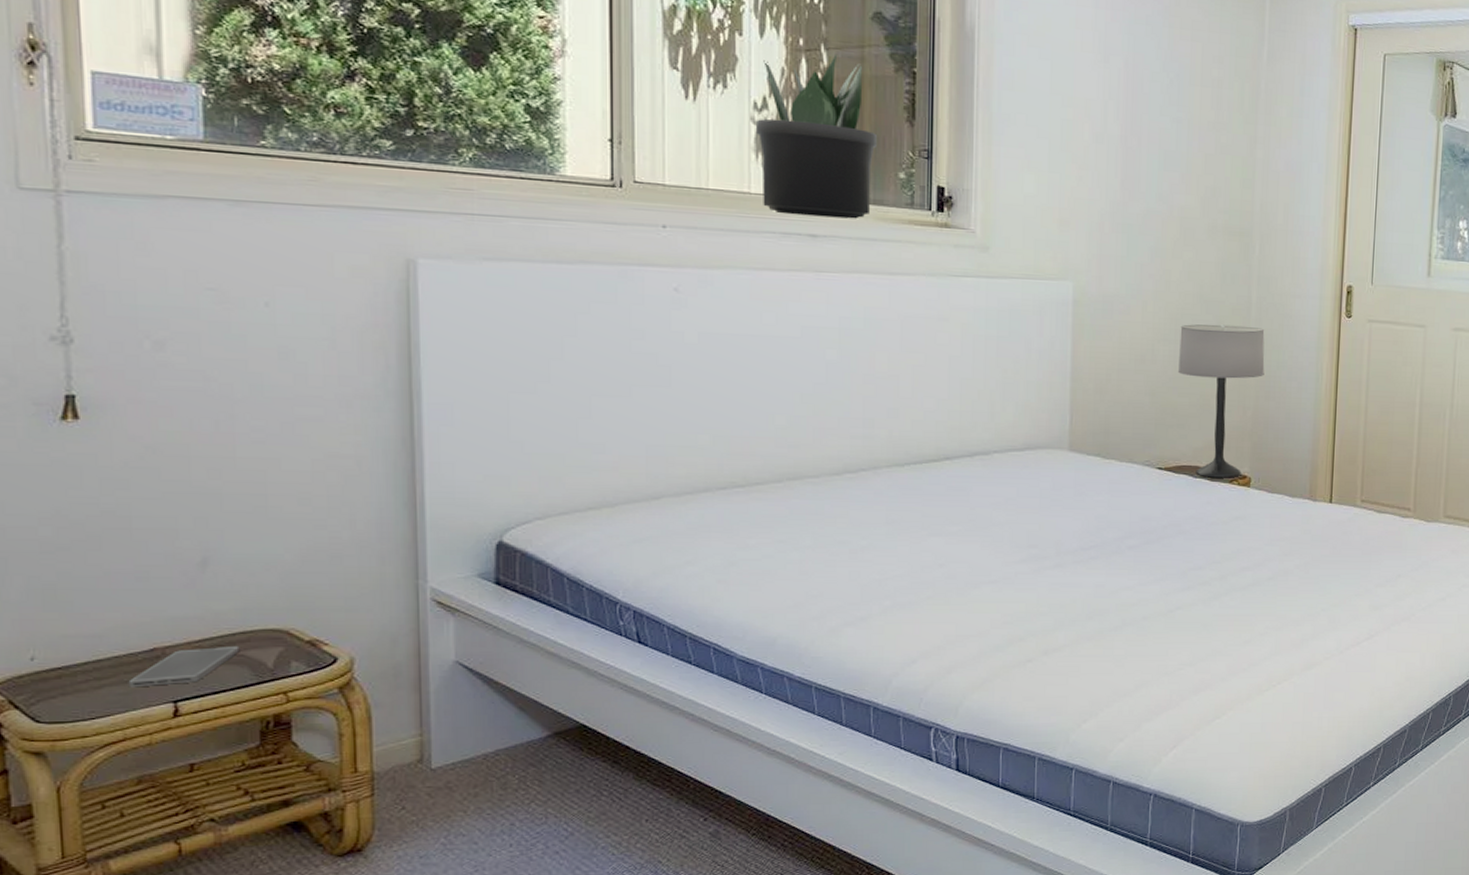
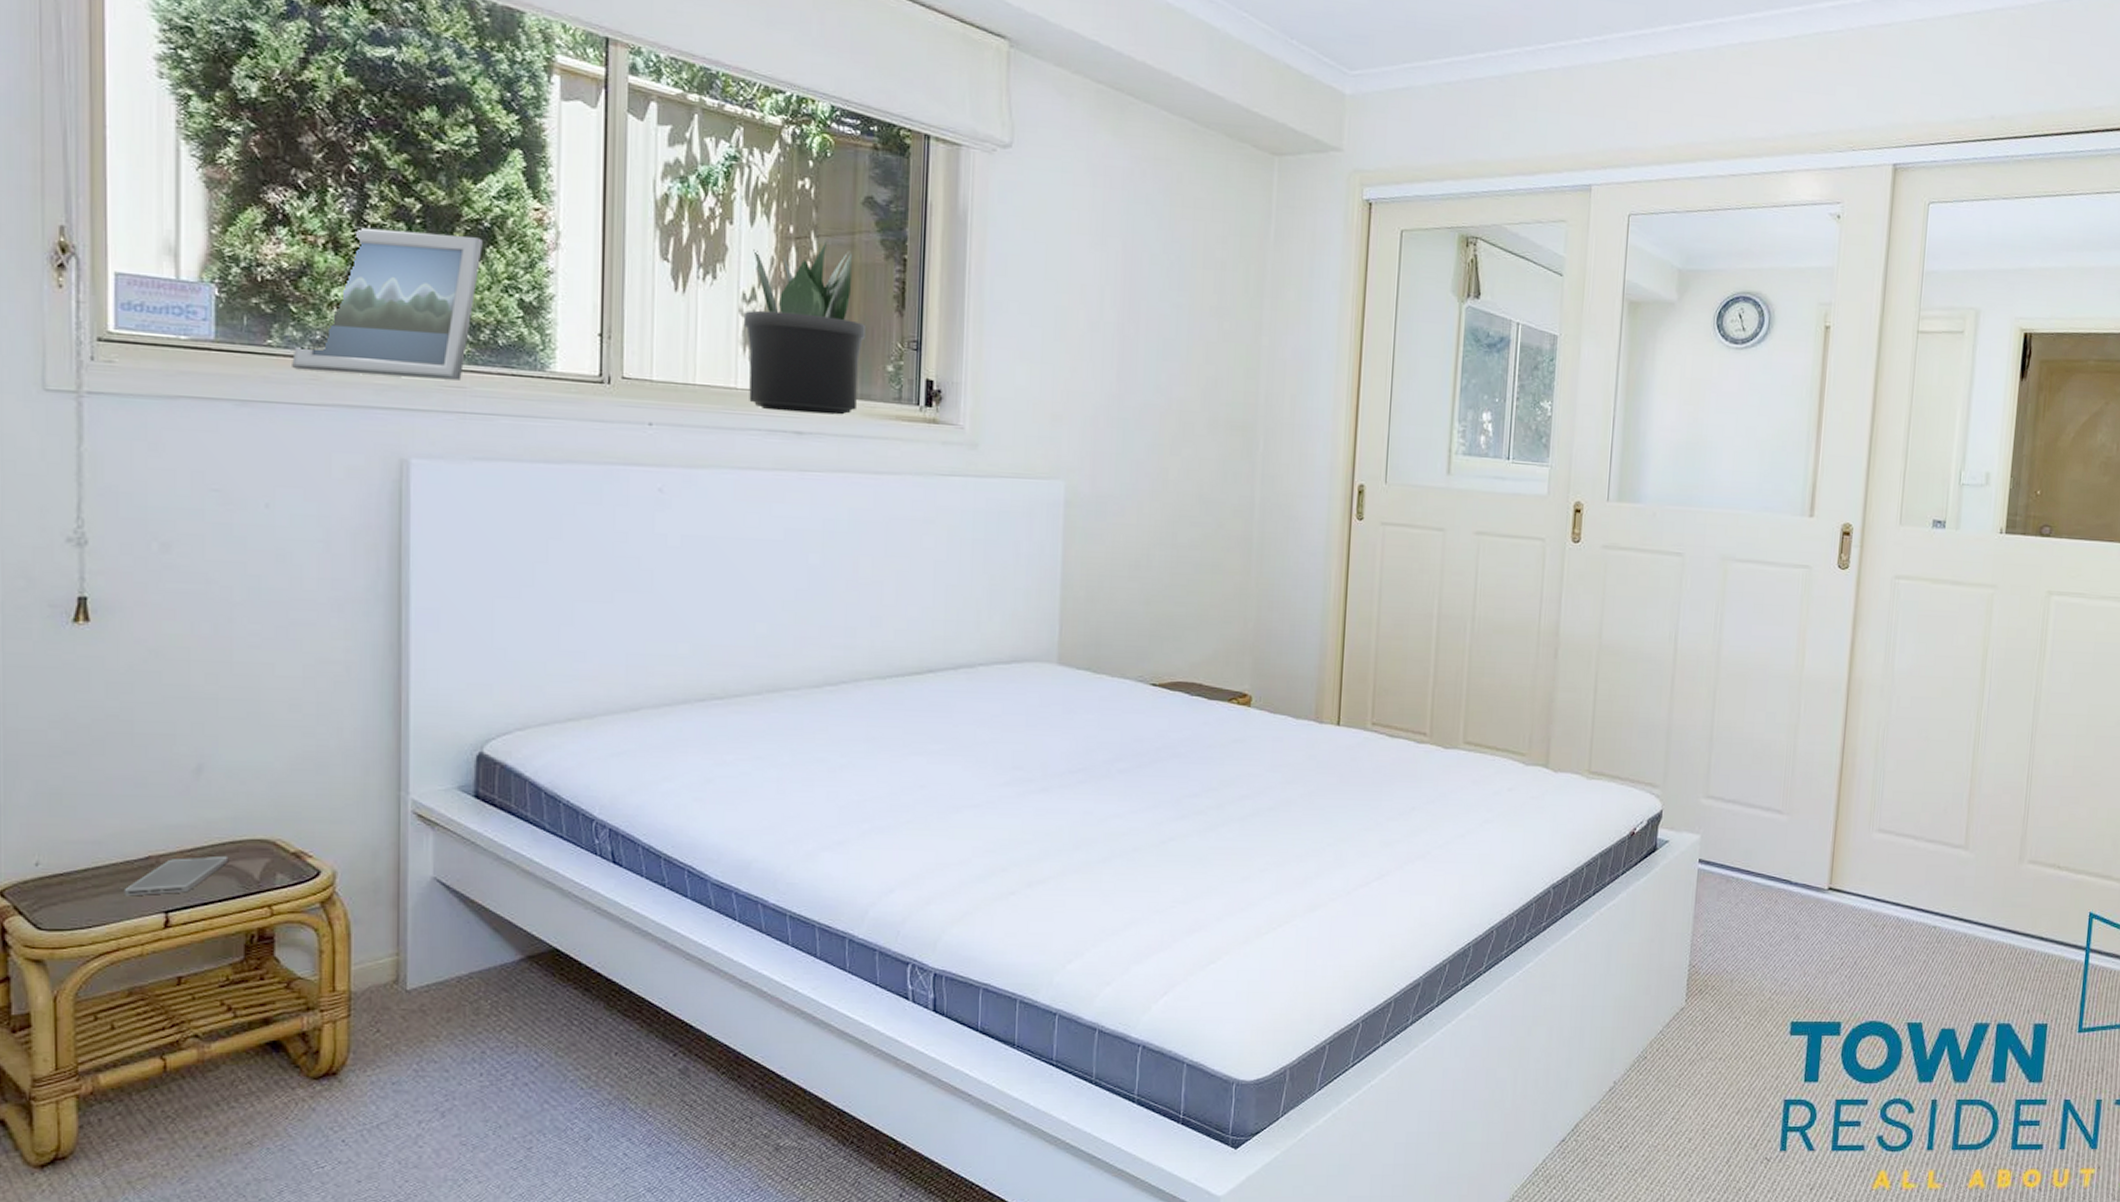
picture frame: none [288,30,486,183] -> present [292,226,483,380]
table lamp: present [1177,324,1265,478] -> none [1174,527,1269,697]

